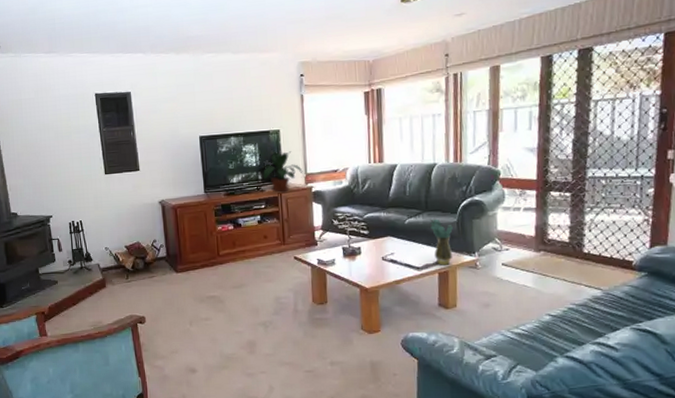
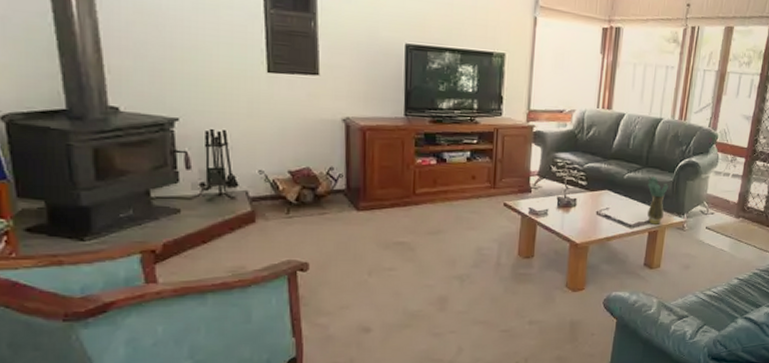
potted plant: present [258,145,303,192] -> none [474,70,526,127]

